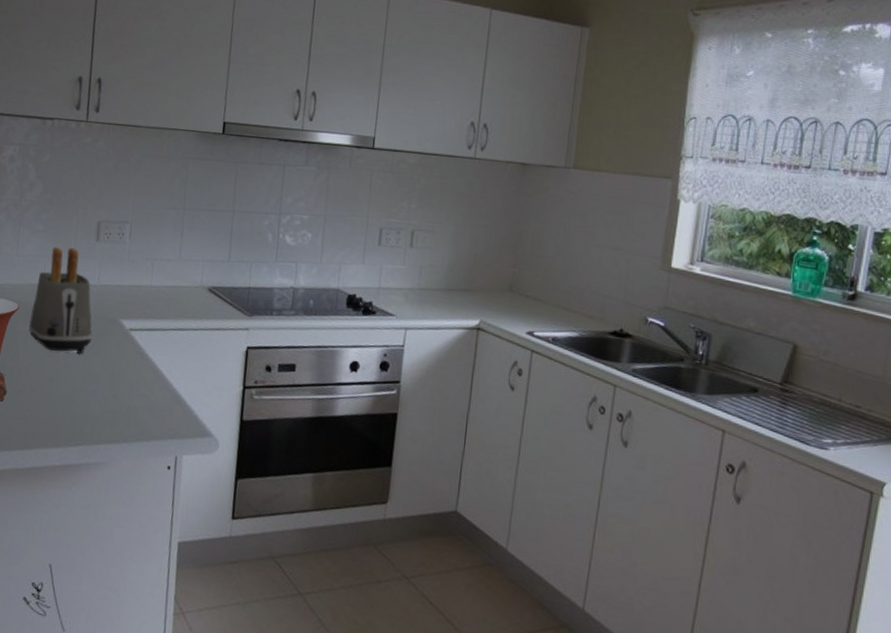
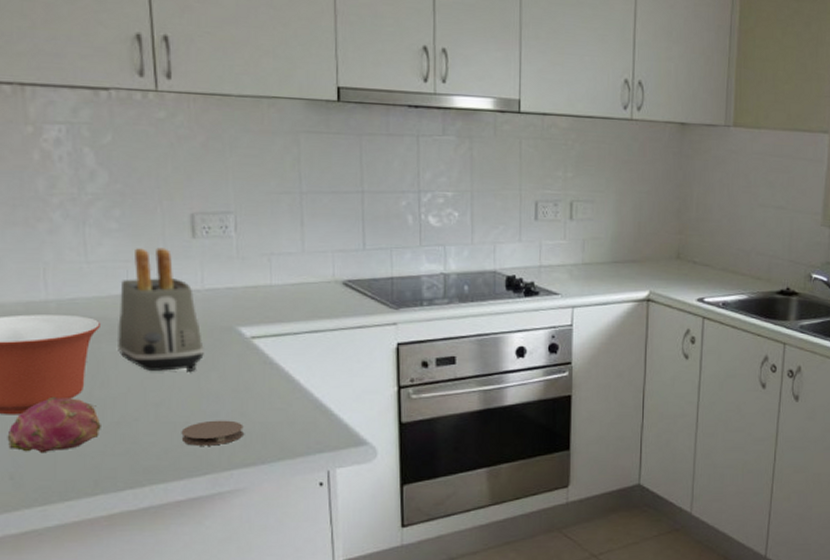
coaster: none [64,398,114,421] -> present [181,420,244,446]

